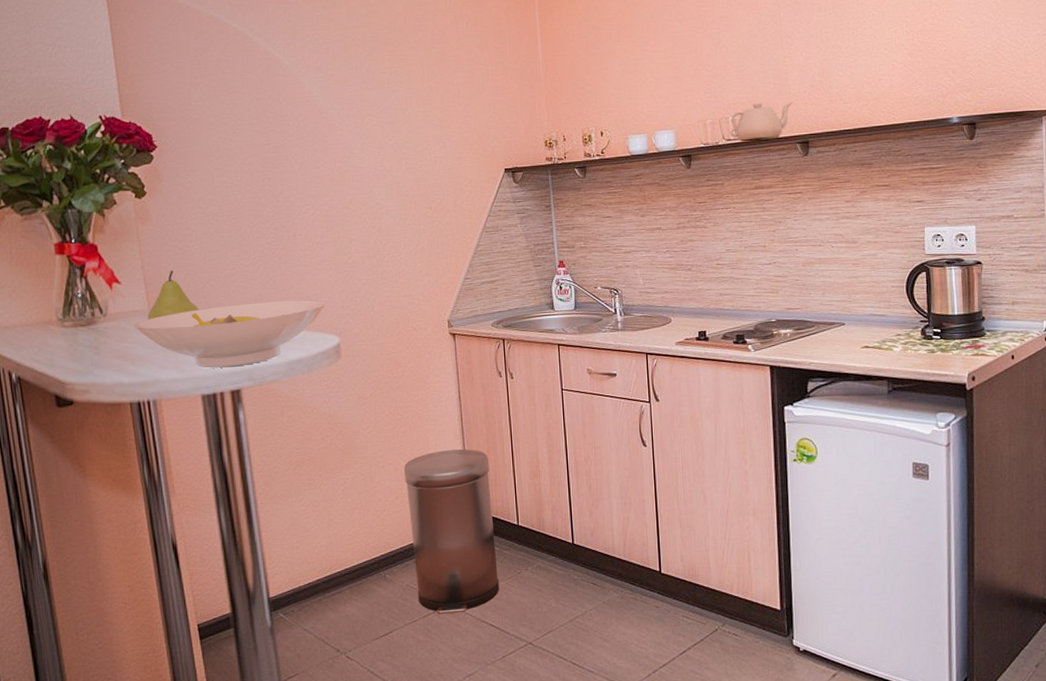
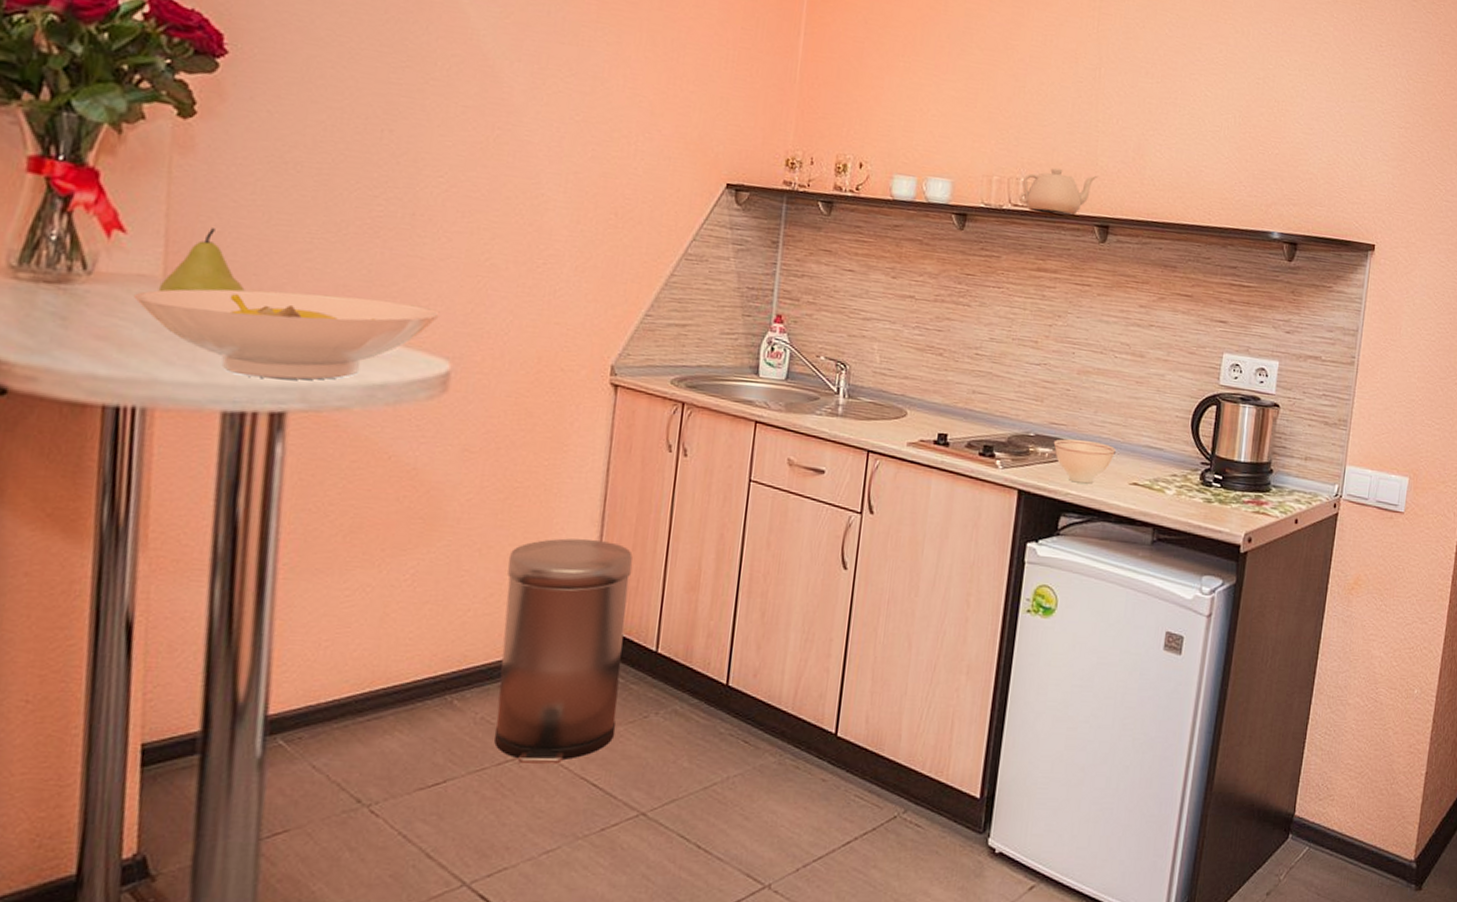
bowl: none [792,317,845,353] -> present [1053,438,1116,484]

